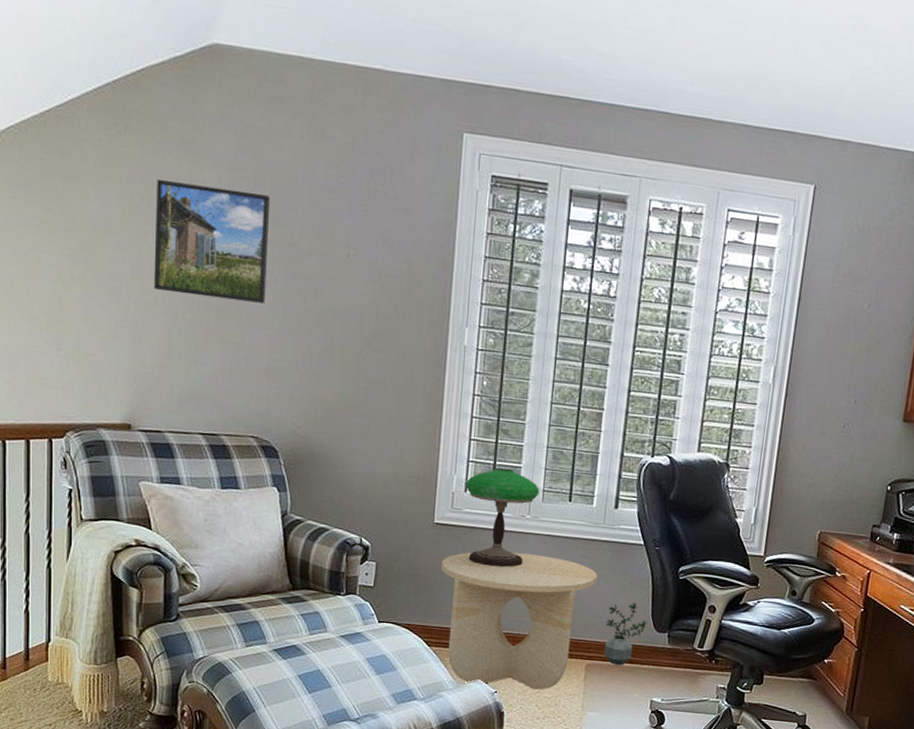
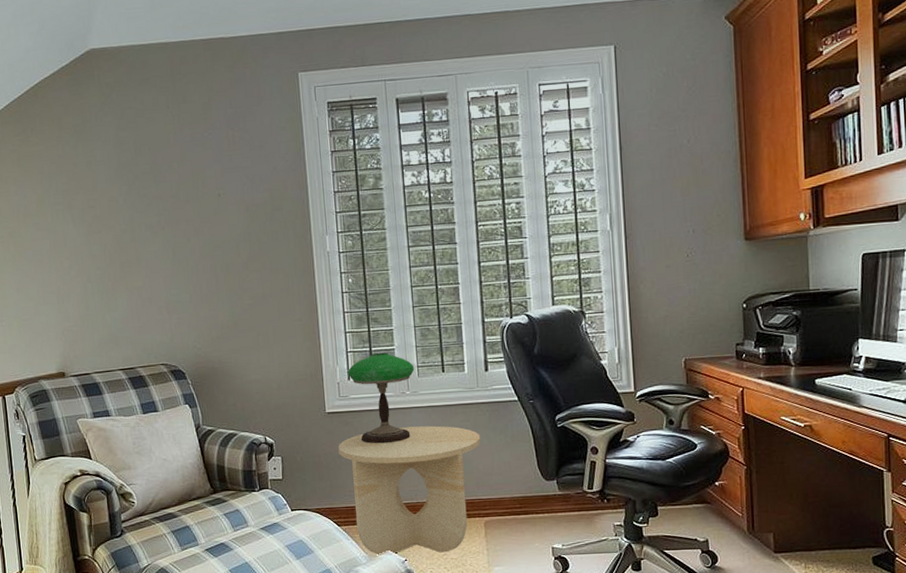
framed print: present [153,178,271,304] -> none [60,160,158,257]
potted plant: present [604,602,647,666] -> none [495,456,535,518]

